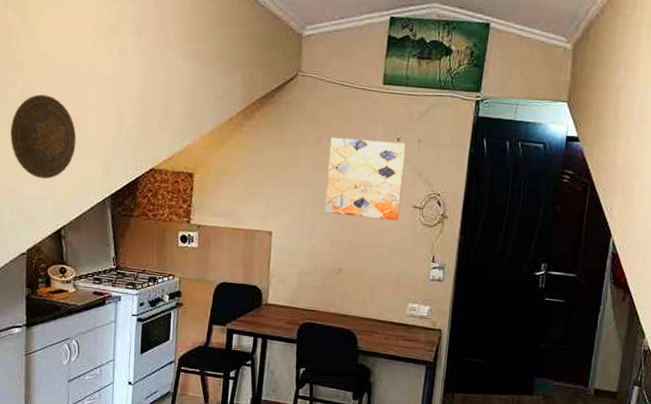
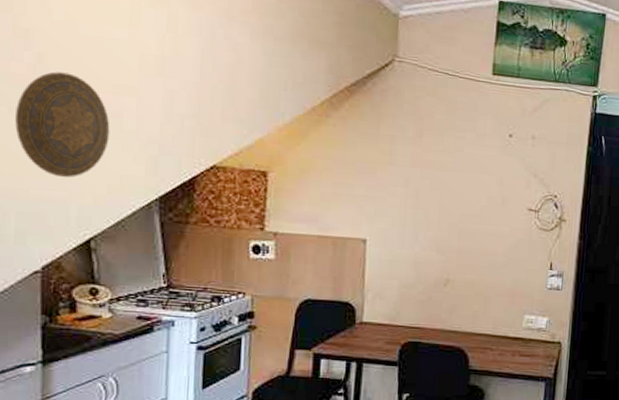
wall art: present [324,138,406,221] -> none [428,132,519,225]

